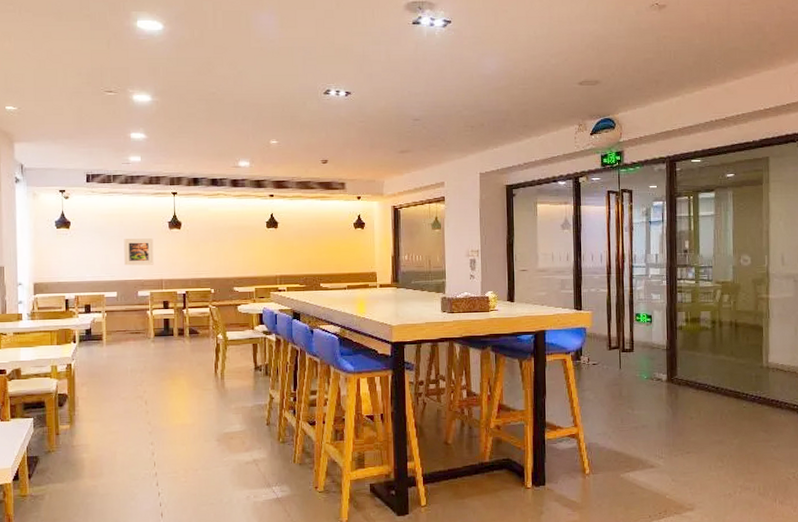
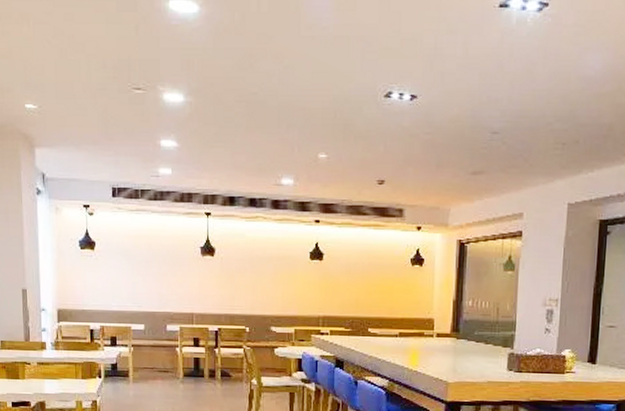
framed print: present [124,238,154,266] -> none [152,265,184,296]

